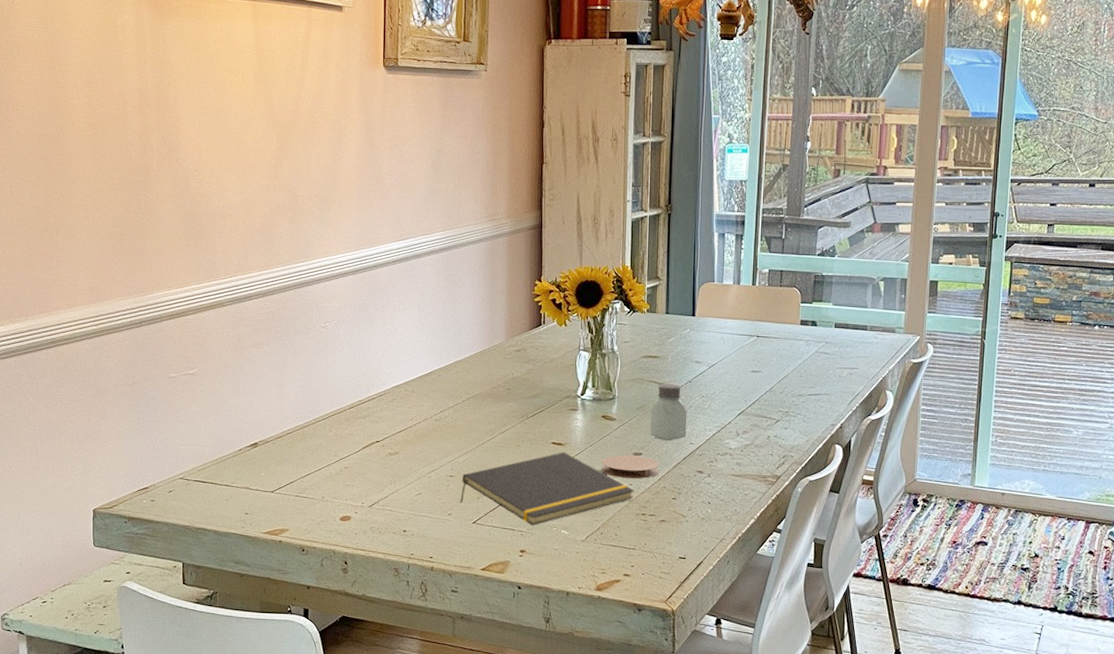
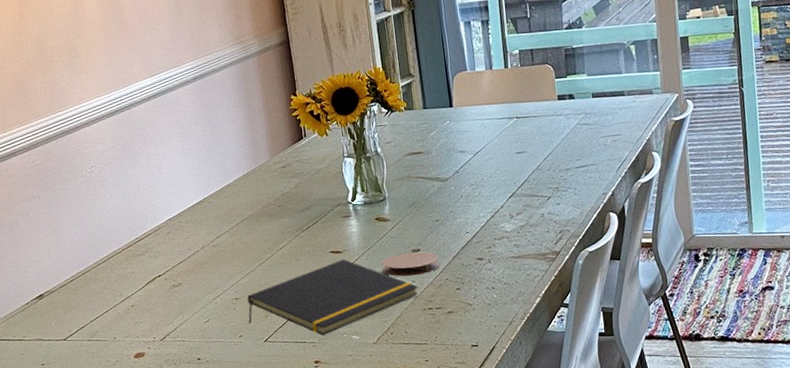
saltshaker: present [650,384,687,441] -> none [422,176,462,234]

